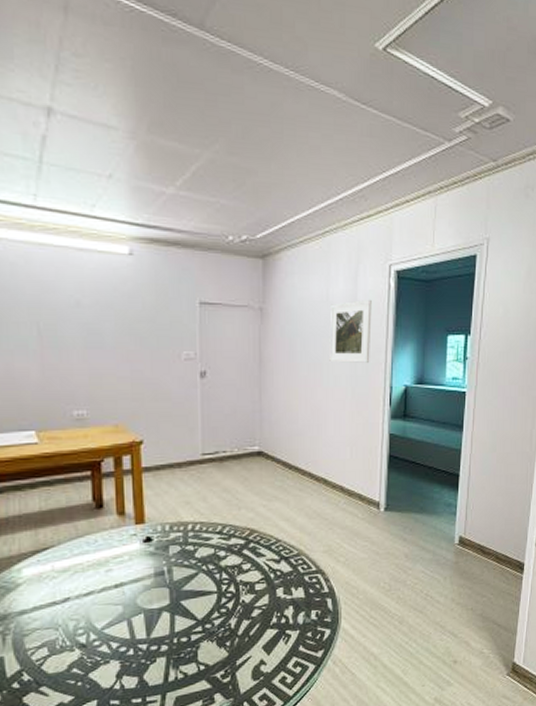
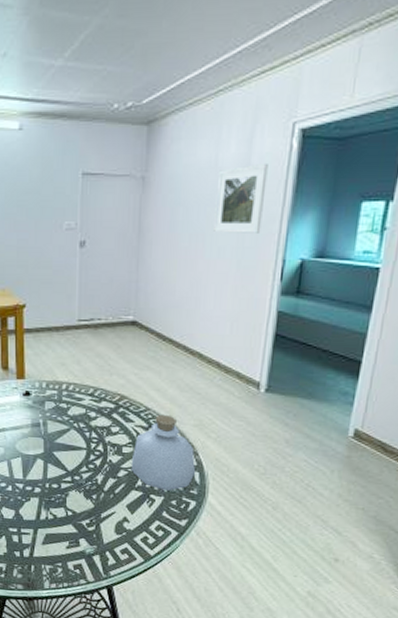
bottle: none [264,544,327,624] -> present [130,414,195,491]

